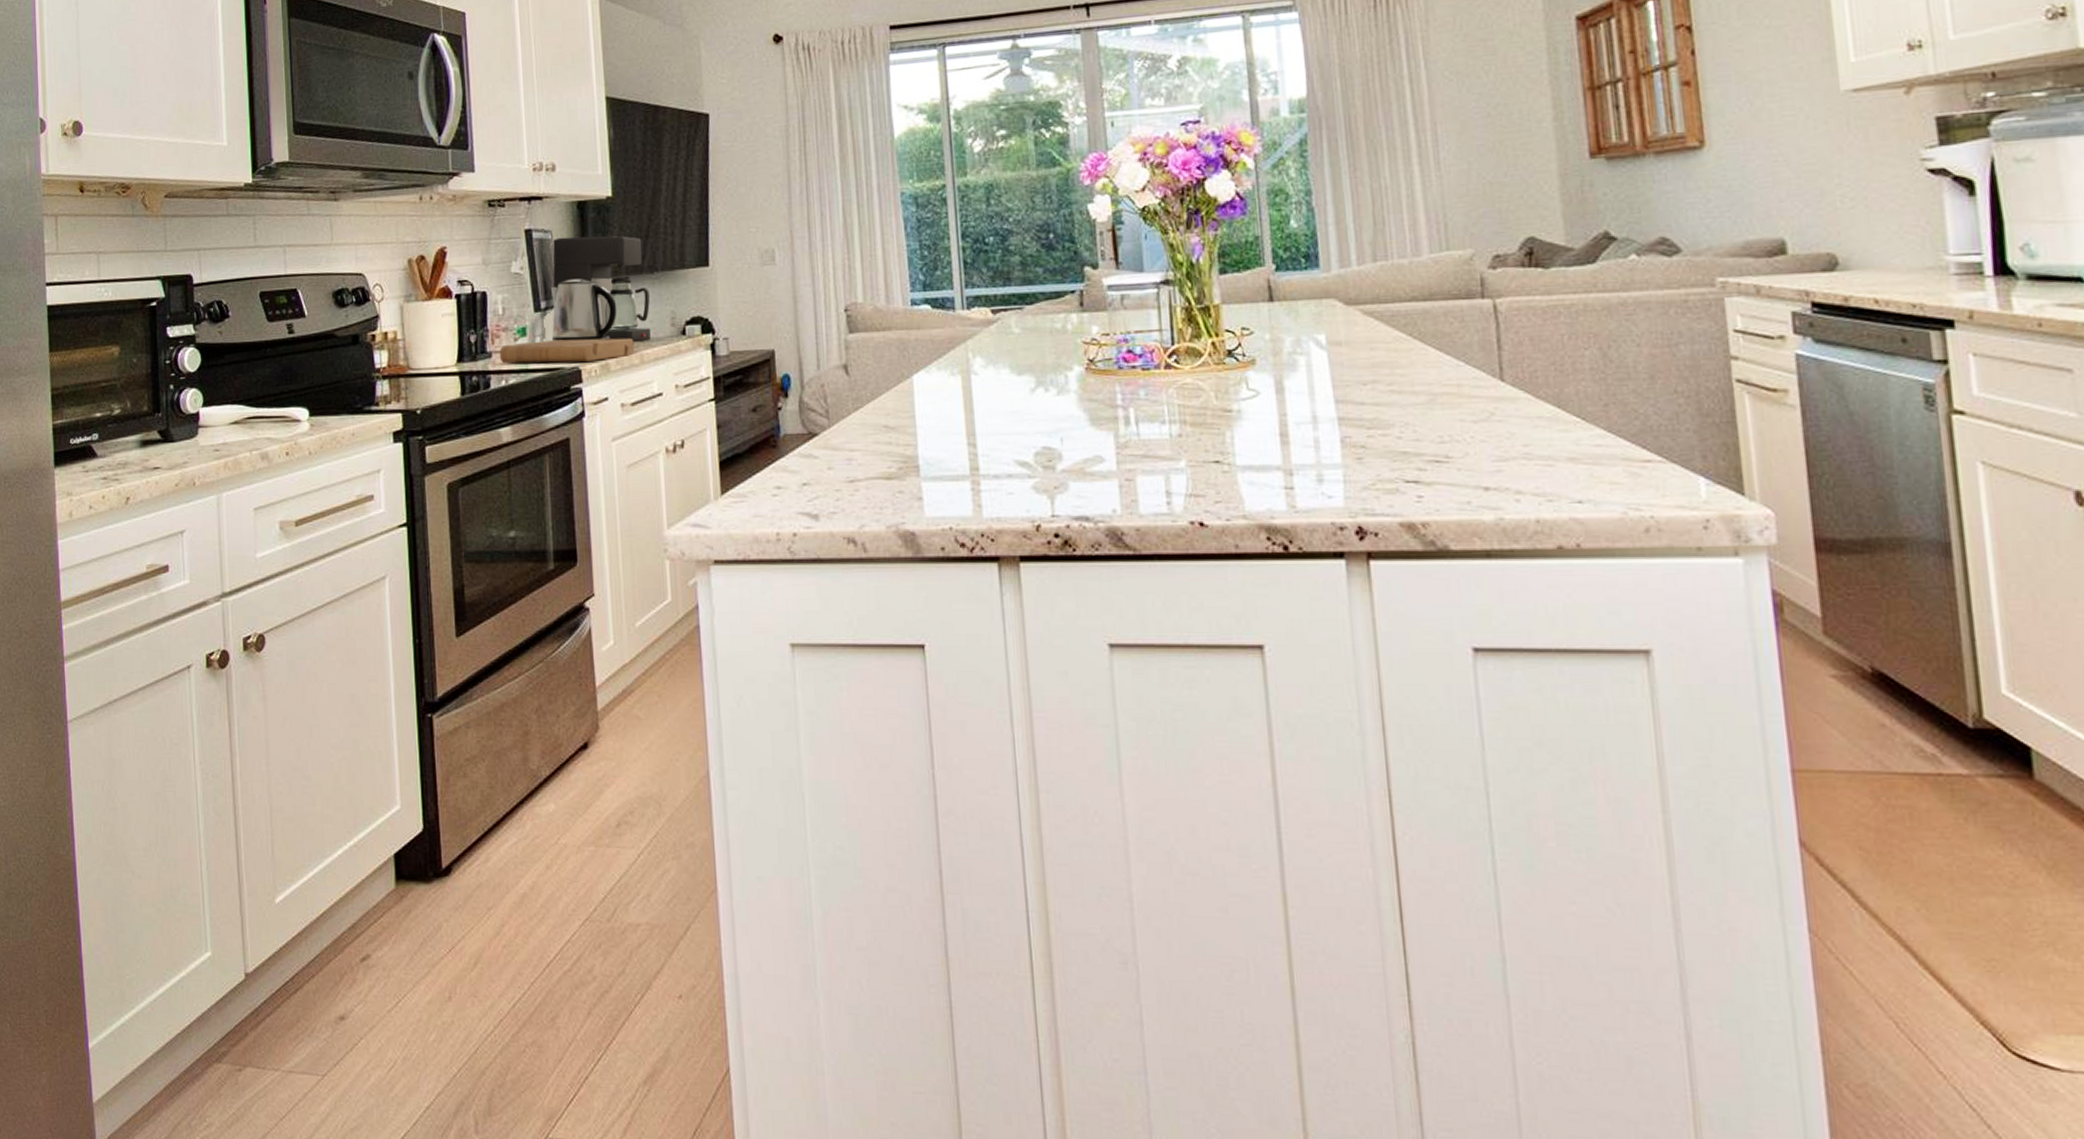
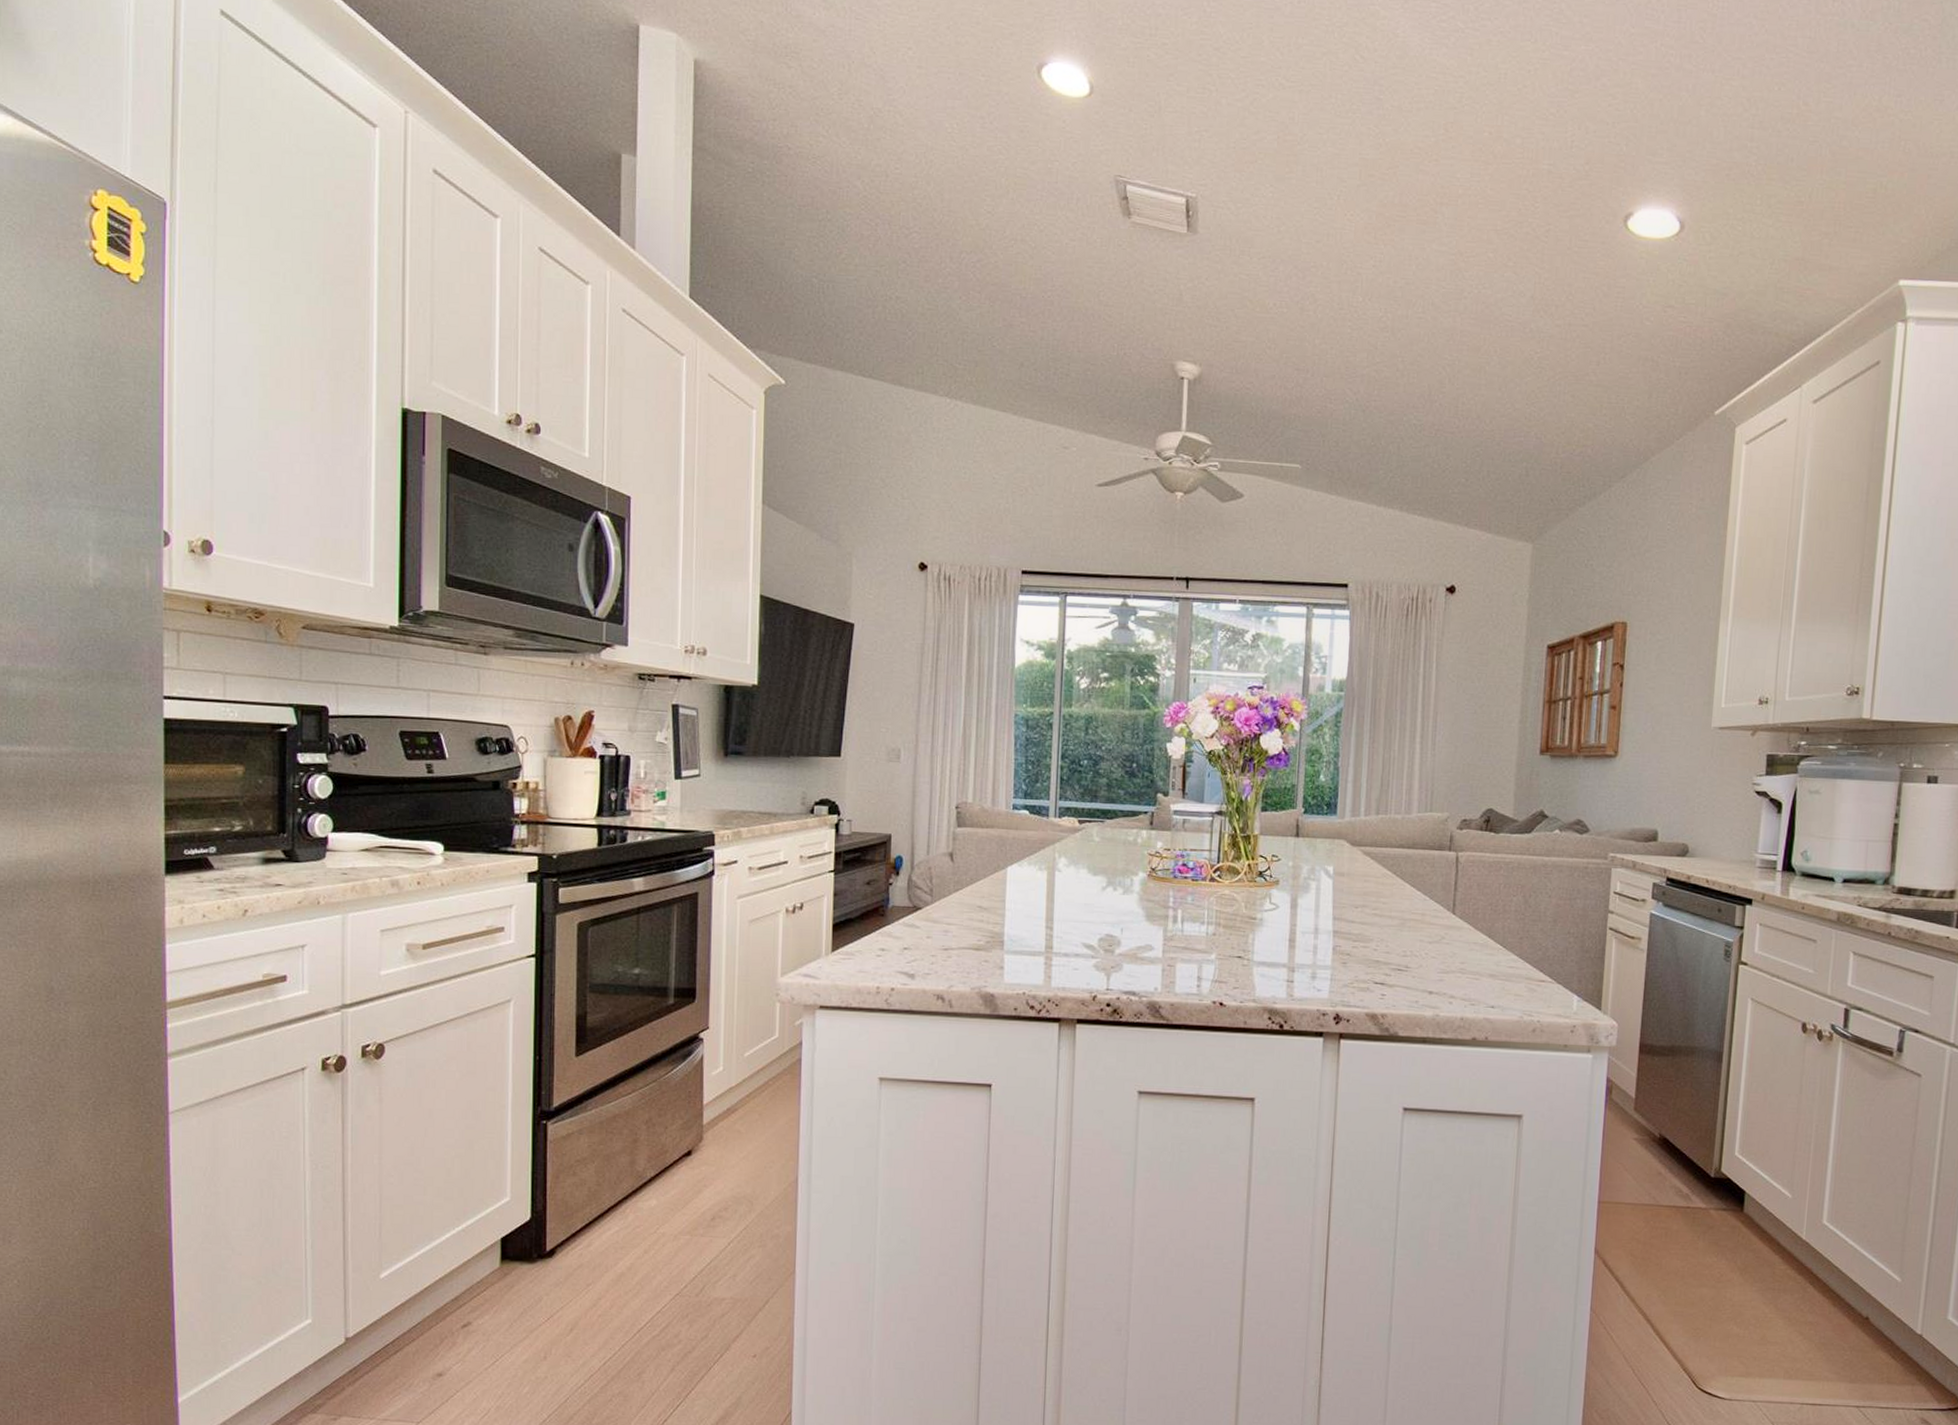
cutting board: present [499,338,635,364] -> none [638,805,766,829]
kettle: present [551,278,618,342] -> none [689,753,753,811]
coffee maker: present [552,235,651,343] -> none [695,715,784,816]

